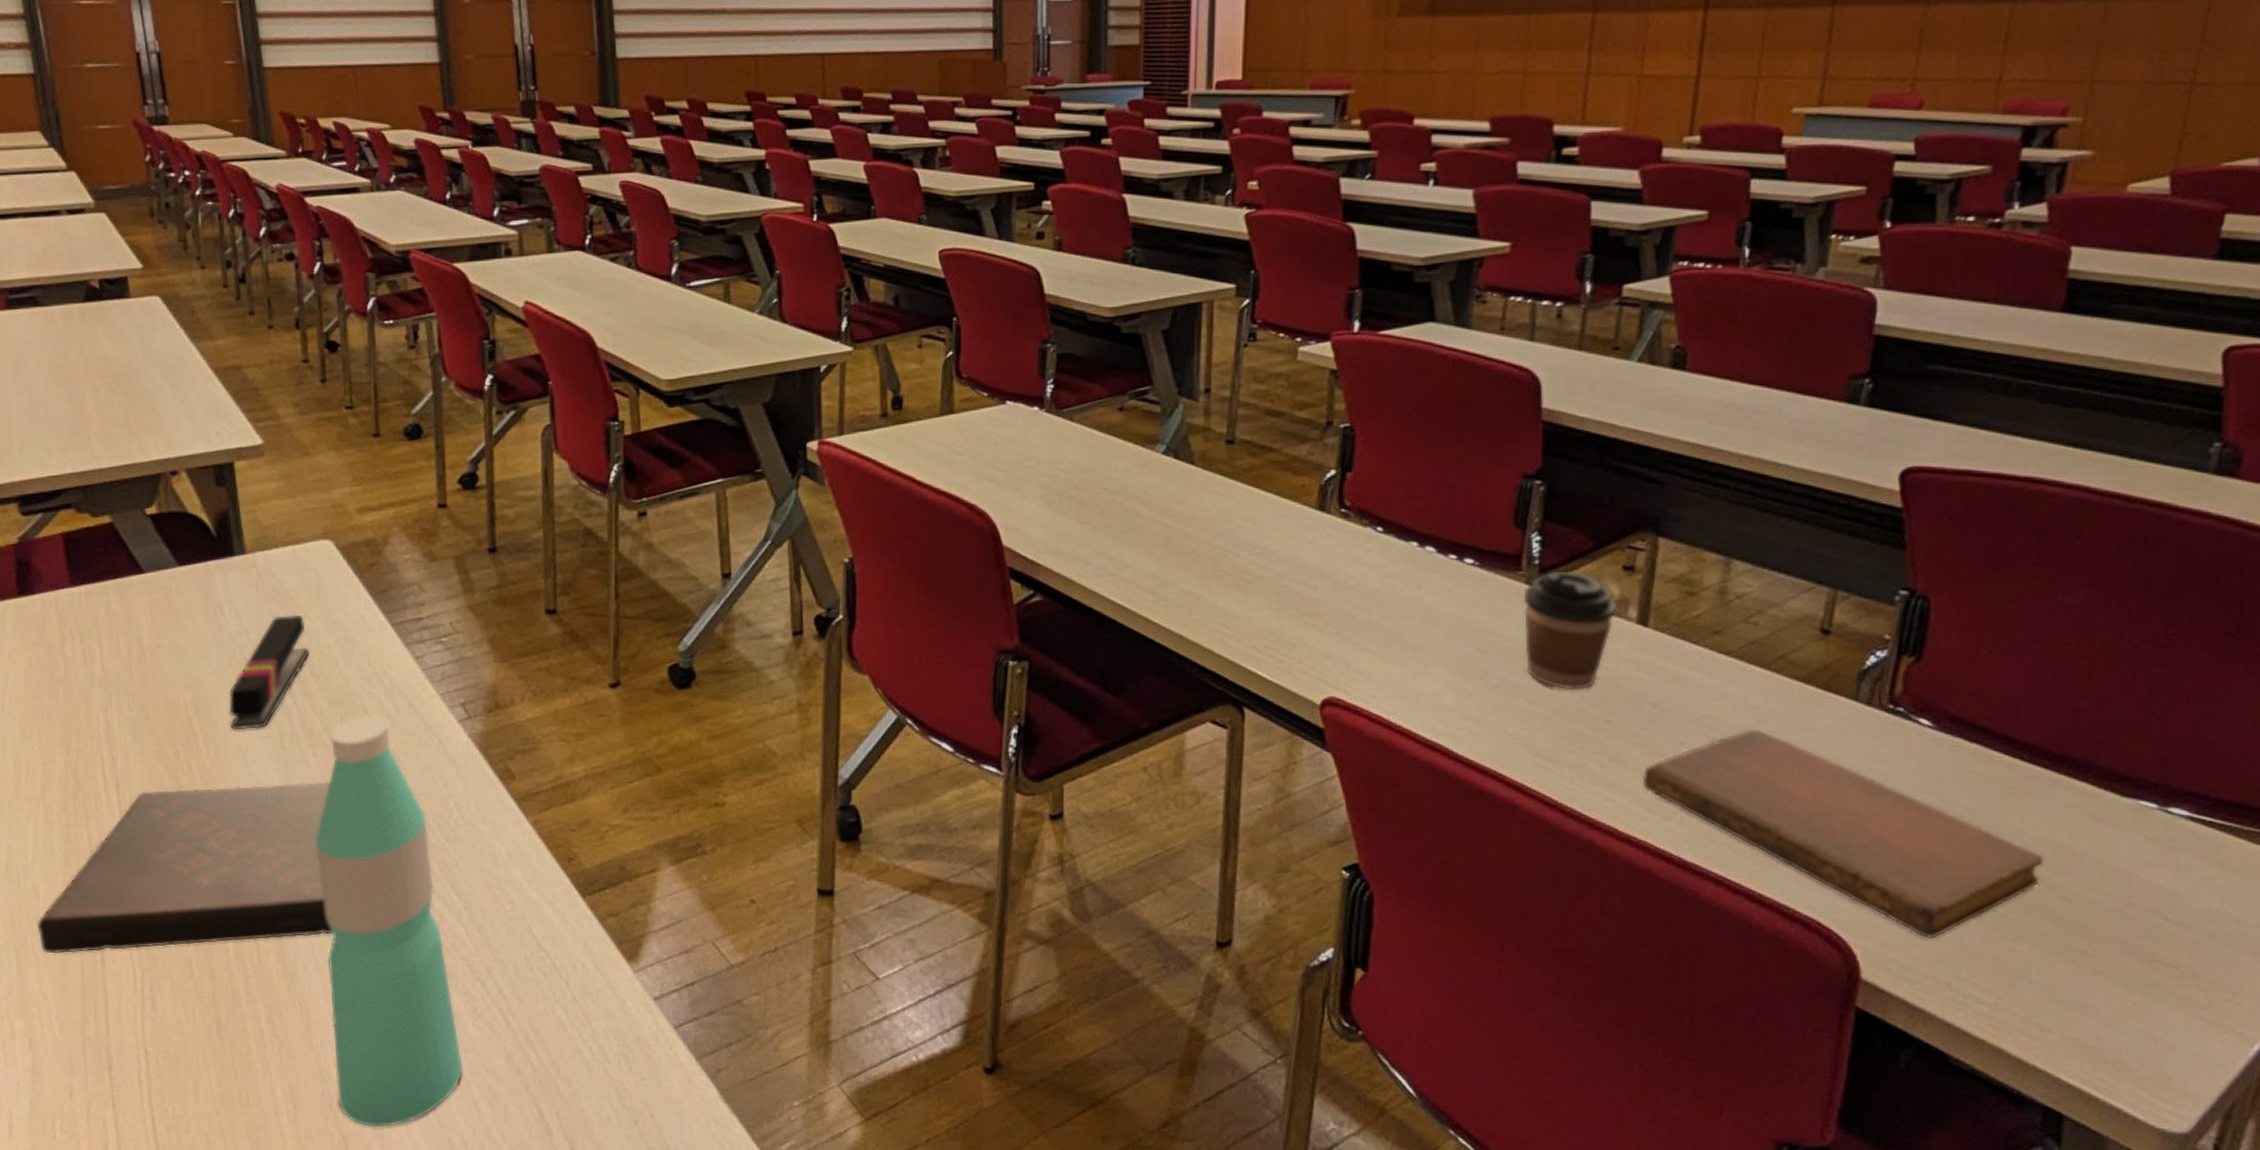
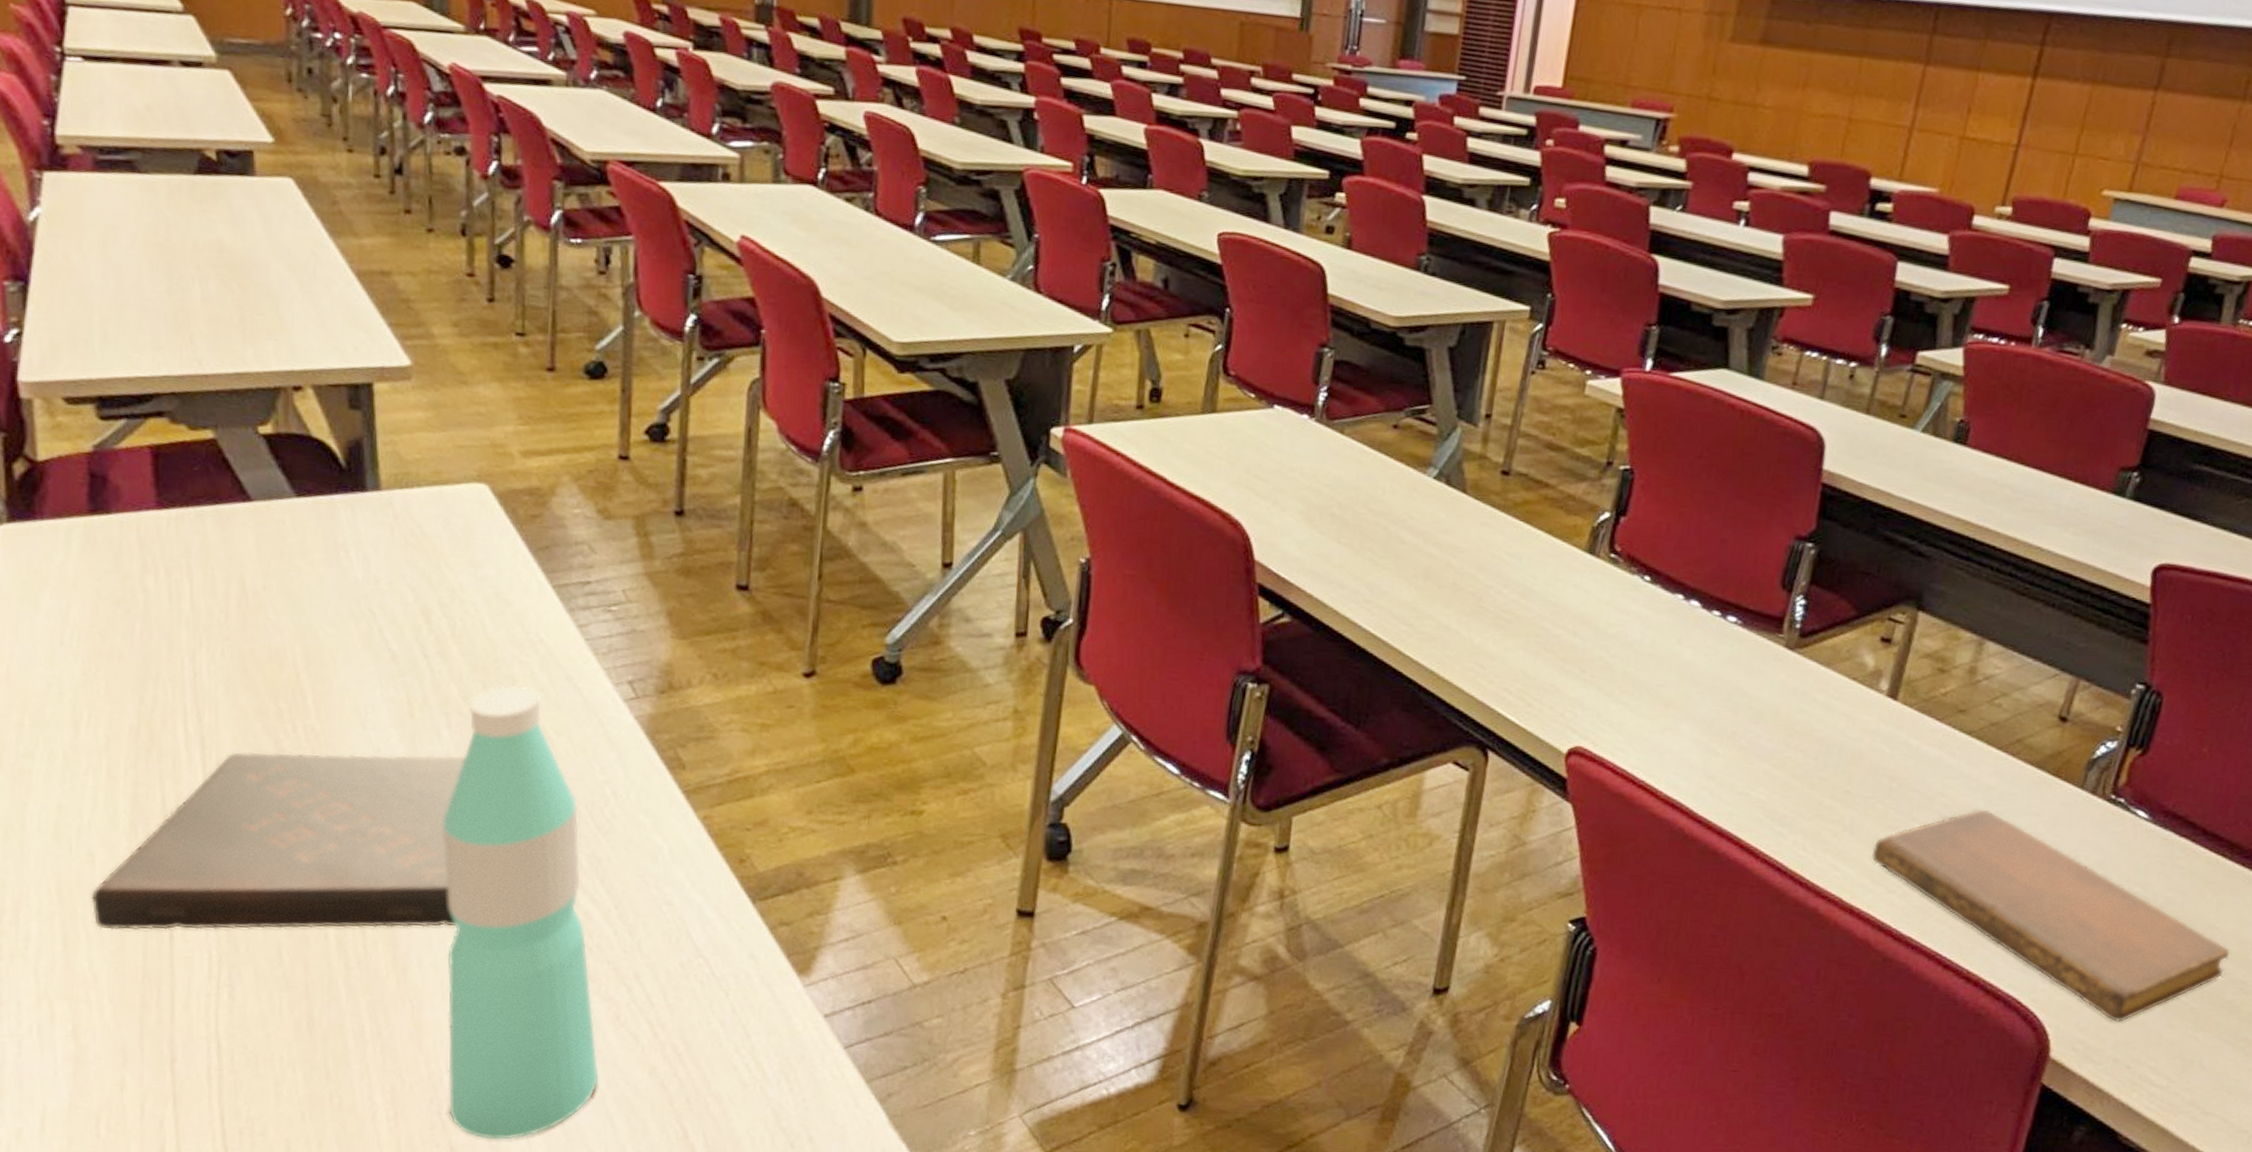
stapler: present [228,614,310,730] -> none [348,564,451,691]
coffee cup: present [1523,571,1618,691] -> none [1774,636,1871,759]

